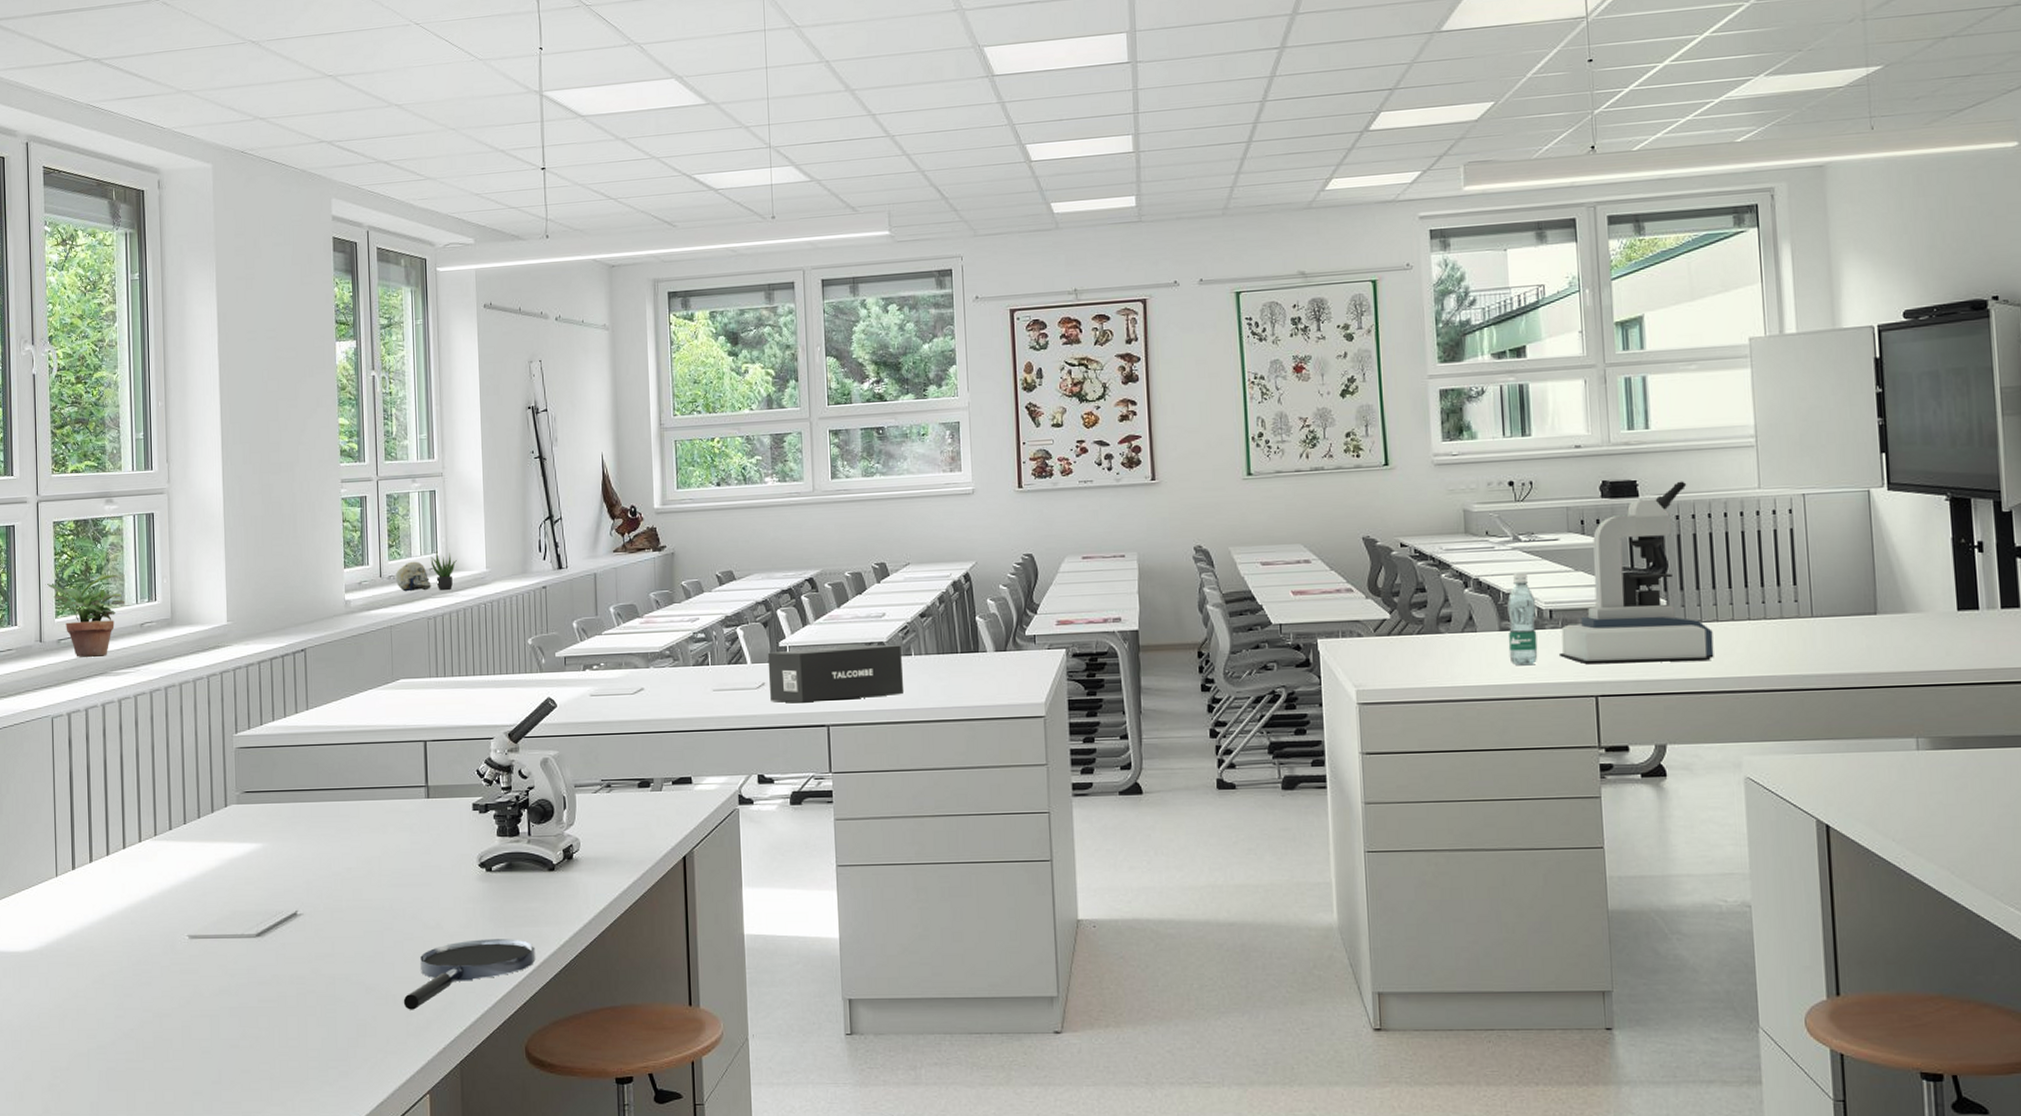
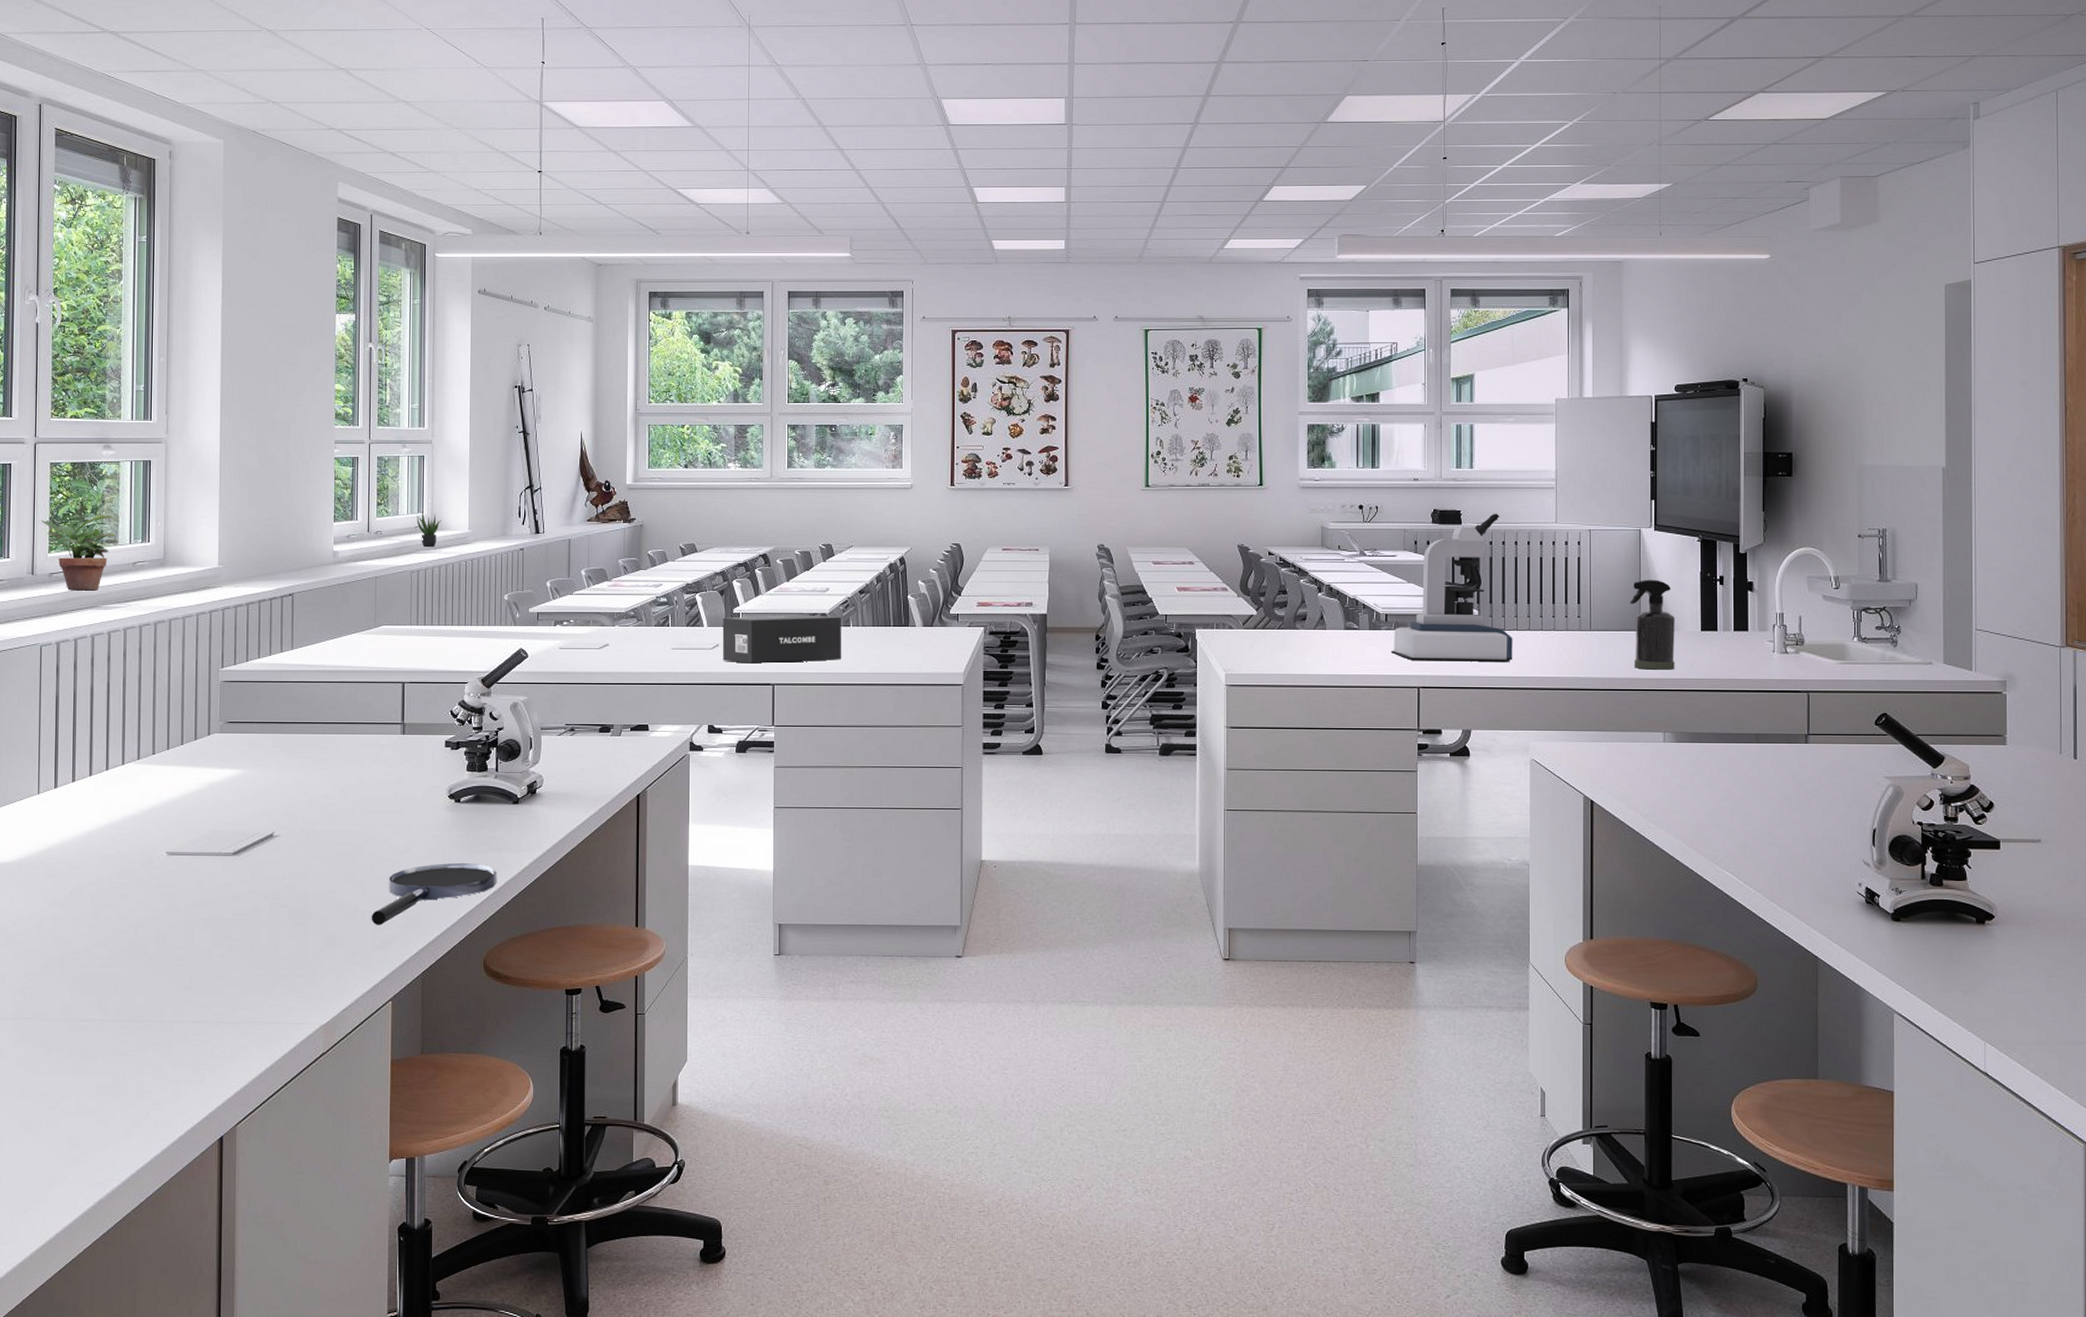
skull: present [395,561,431,592] -> none [382,519,416,547]
bottle: present [1507,573,1538,666] -> none [1351,582,1374,660]
spray bottle: none [1861,550,1926,662] -> present [1630,580,1675,670]

